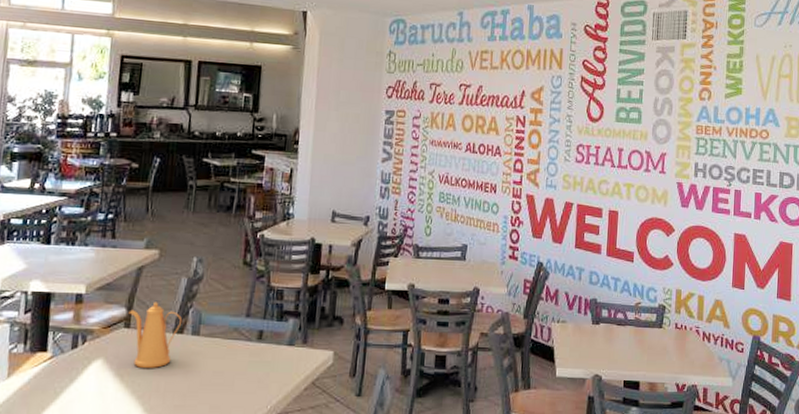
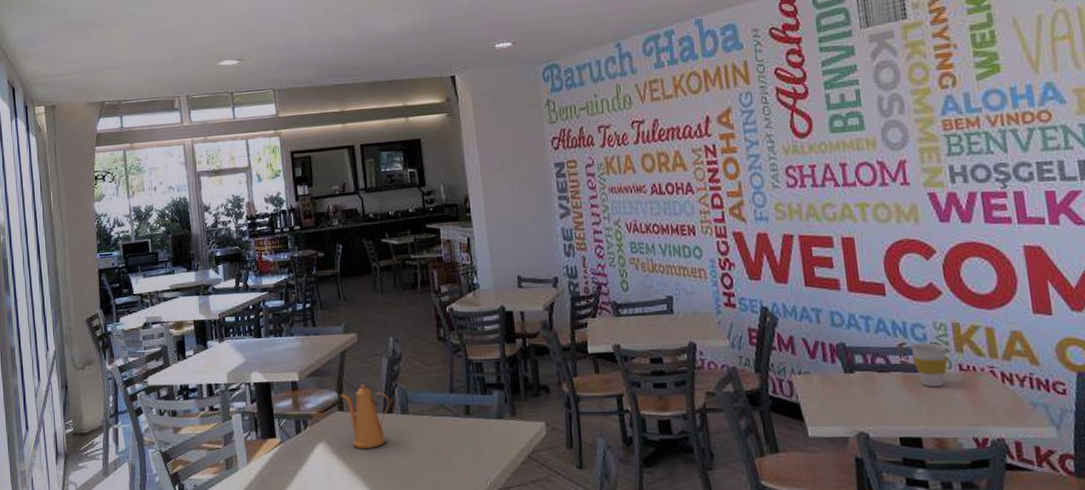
cup: none [643,303,670,341] -> present [910,342,948,388]

